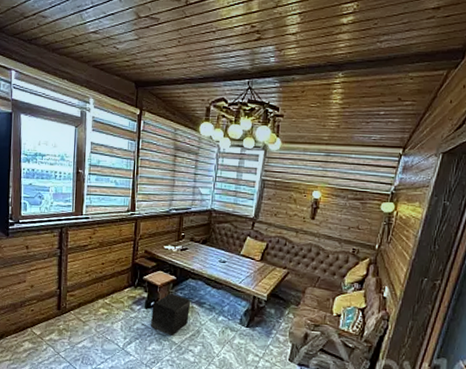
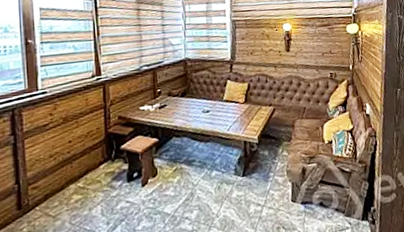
speaker: present [151,293,191,337] -> none [135,157,180,208]

